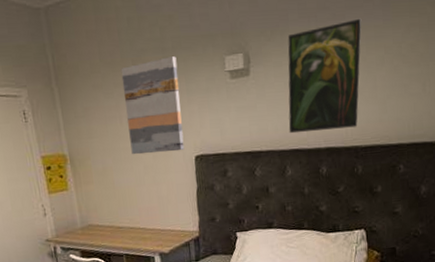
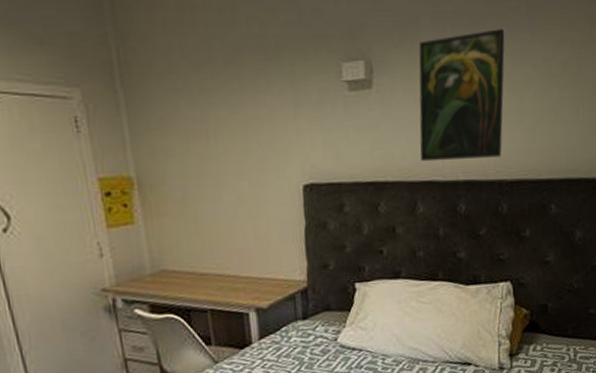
wall art: present [120,56,185,155] -> none [208,59,290,181]

